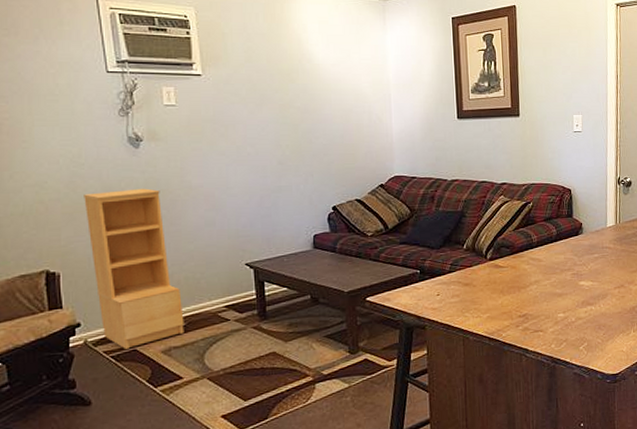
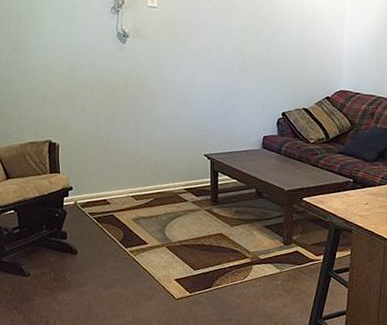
bookshelf: present [84,188,184,349] -> none [80,79,152,213]

